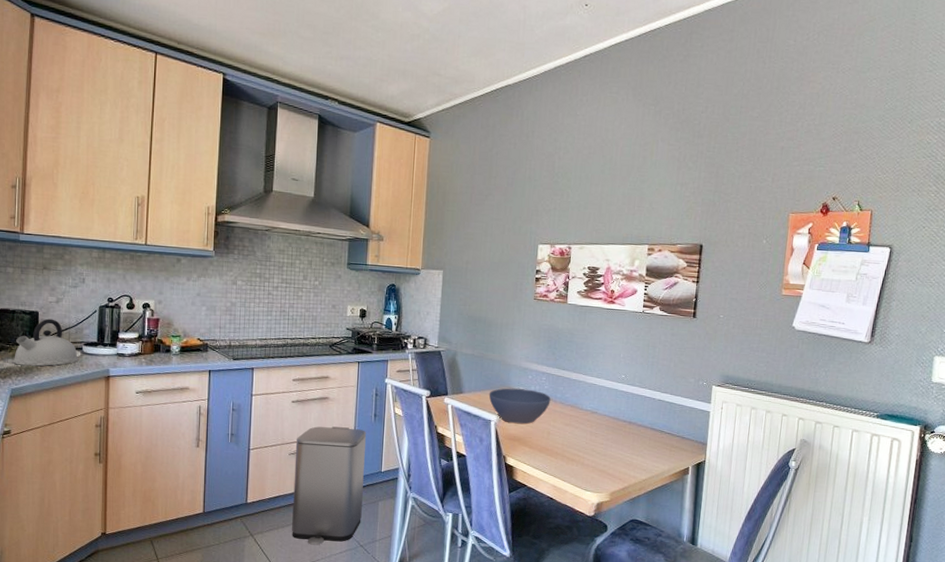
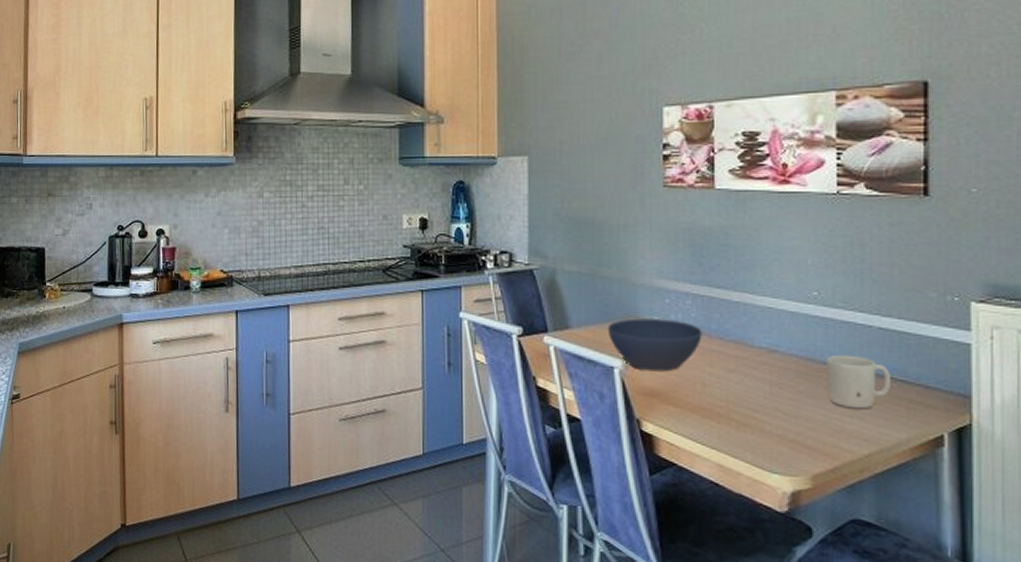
kettle: present [13,318,79,367] -> none [20,255,89,315]
pedal bin: present [292,426,367,545] -> none [347,381,440,548]
mug: none [624,416,663,451] -> present [827,354,892,409]

